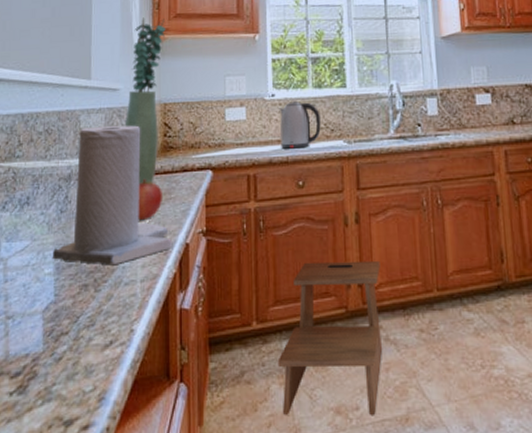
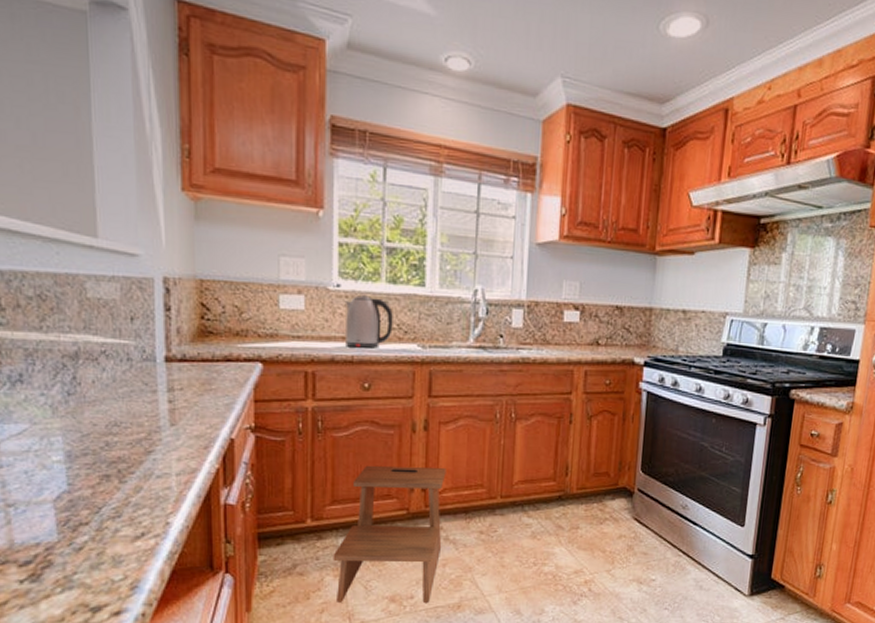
paper towel: present [52,125,173,264] -> none [60,298,215,456]
vase: present [124,17,166,184] -> none [147,166,200,371]
fruit: present [138,179,163,220] -> none [169,366,202,410]

